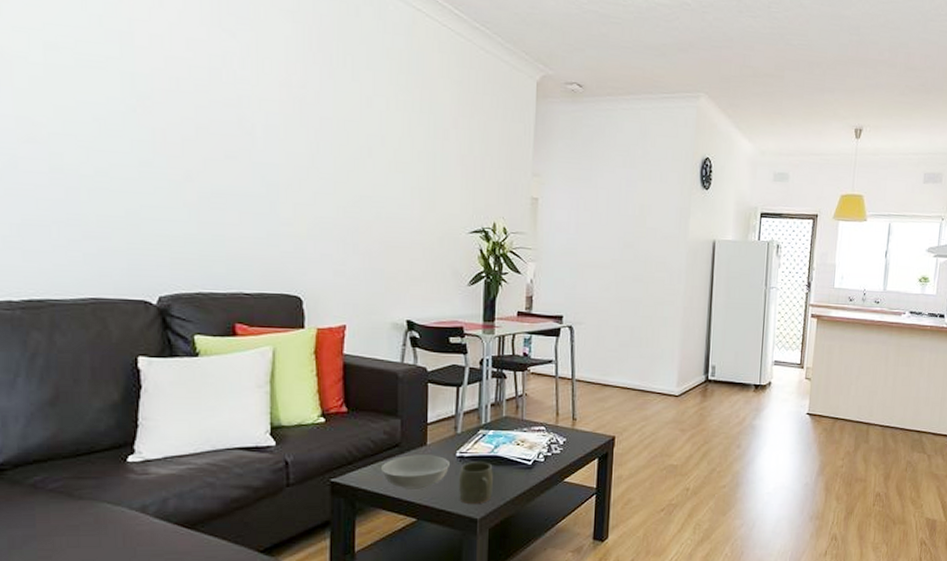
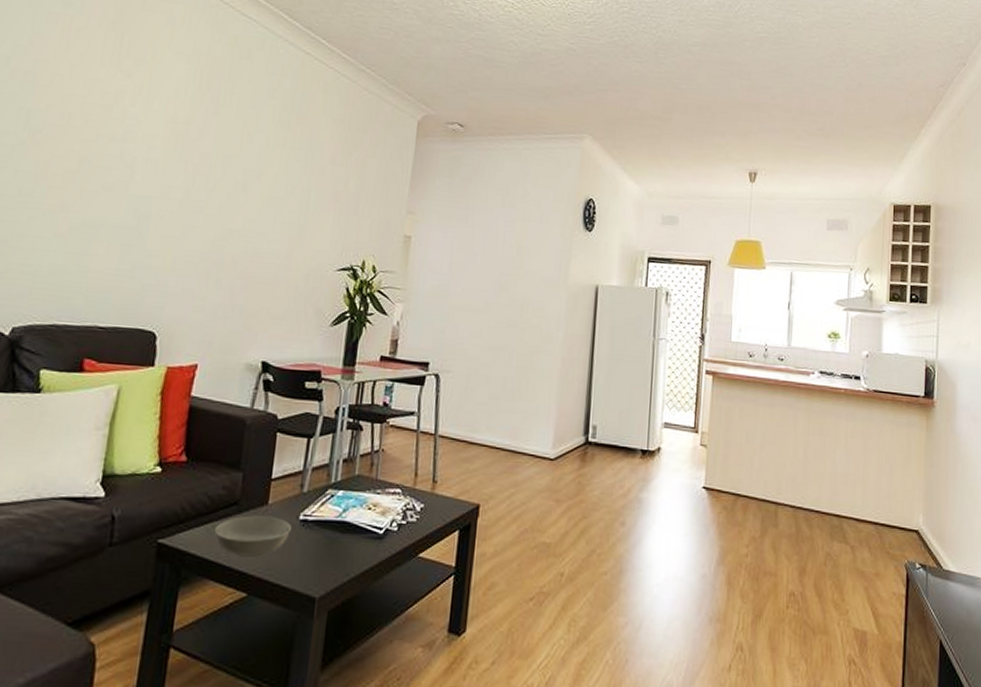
mug: present [458,462,494,504] -> none [297,527,340,579]

